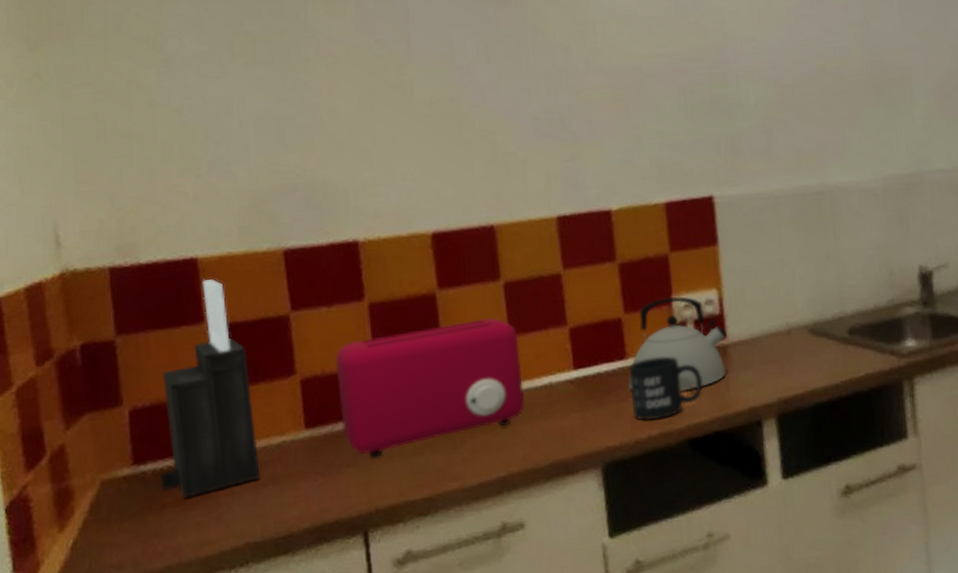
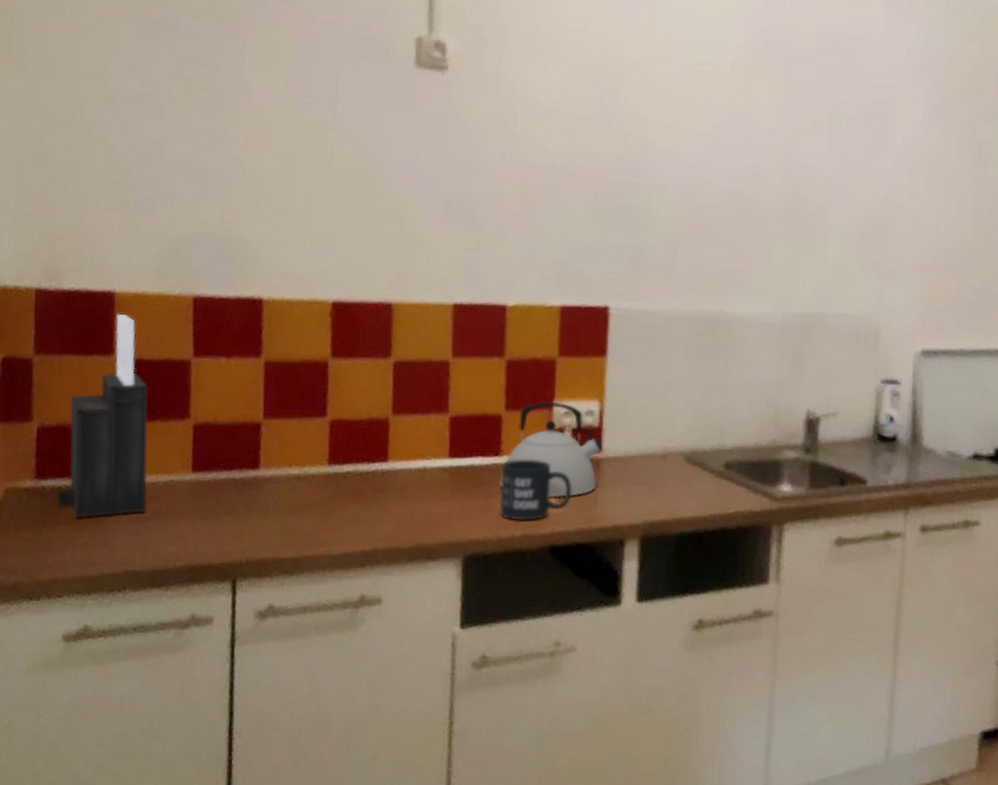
toaster: present [335,318,524,458] -> none [226,393,400,510]

